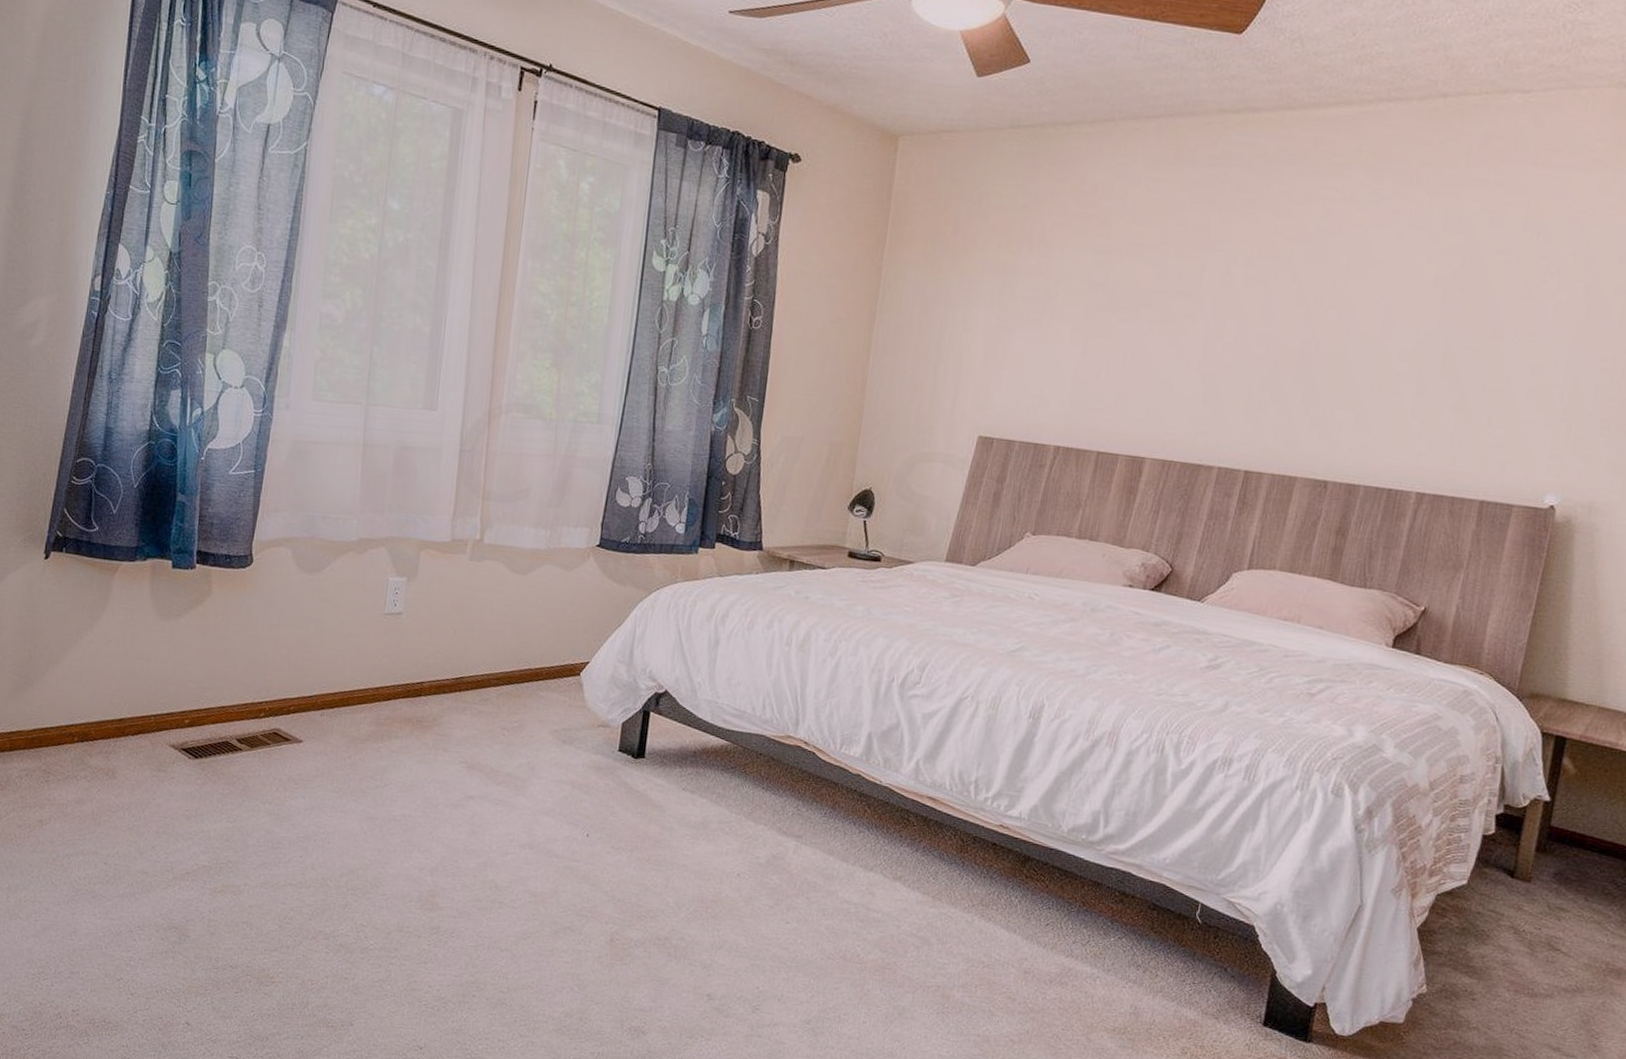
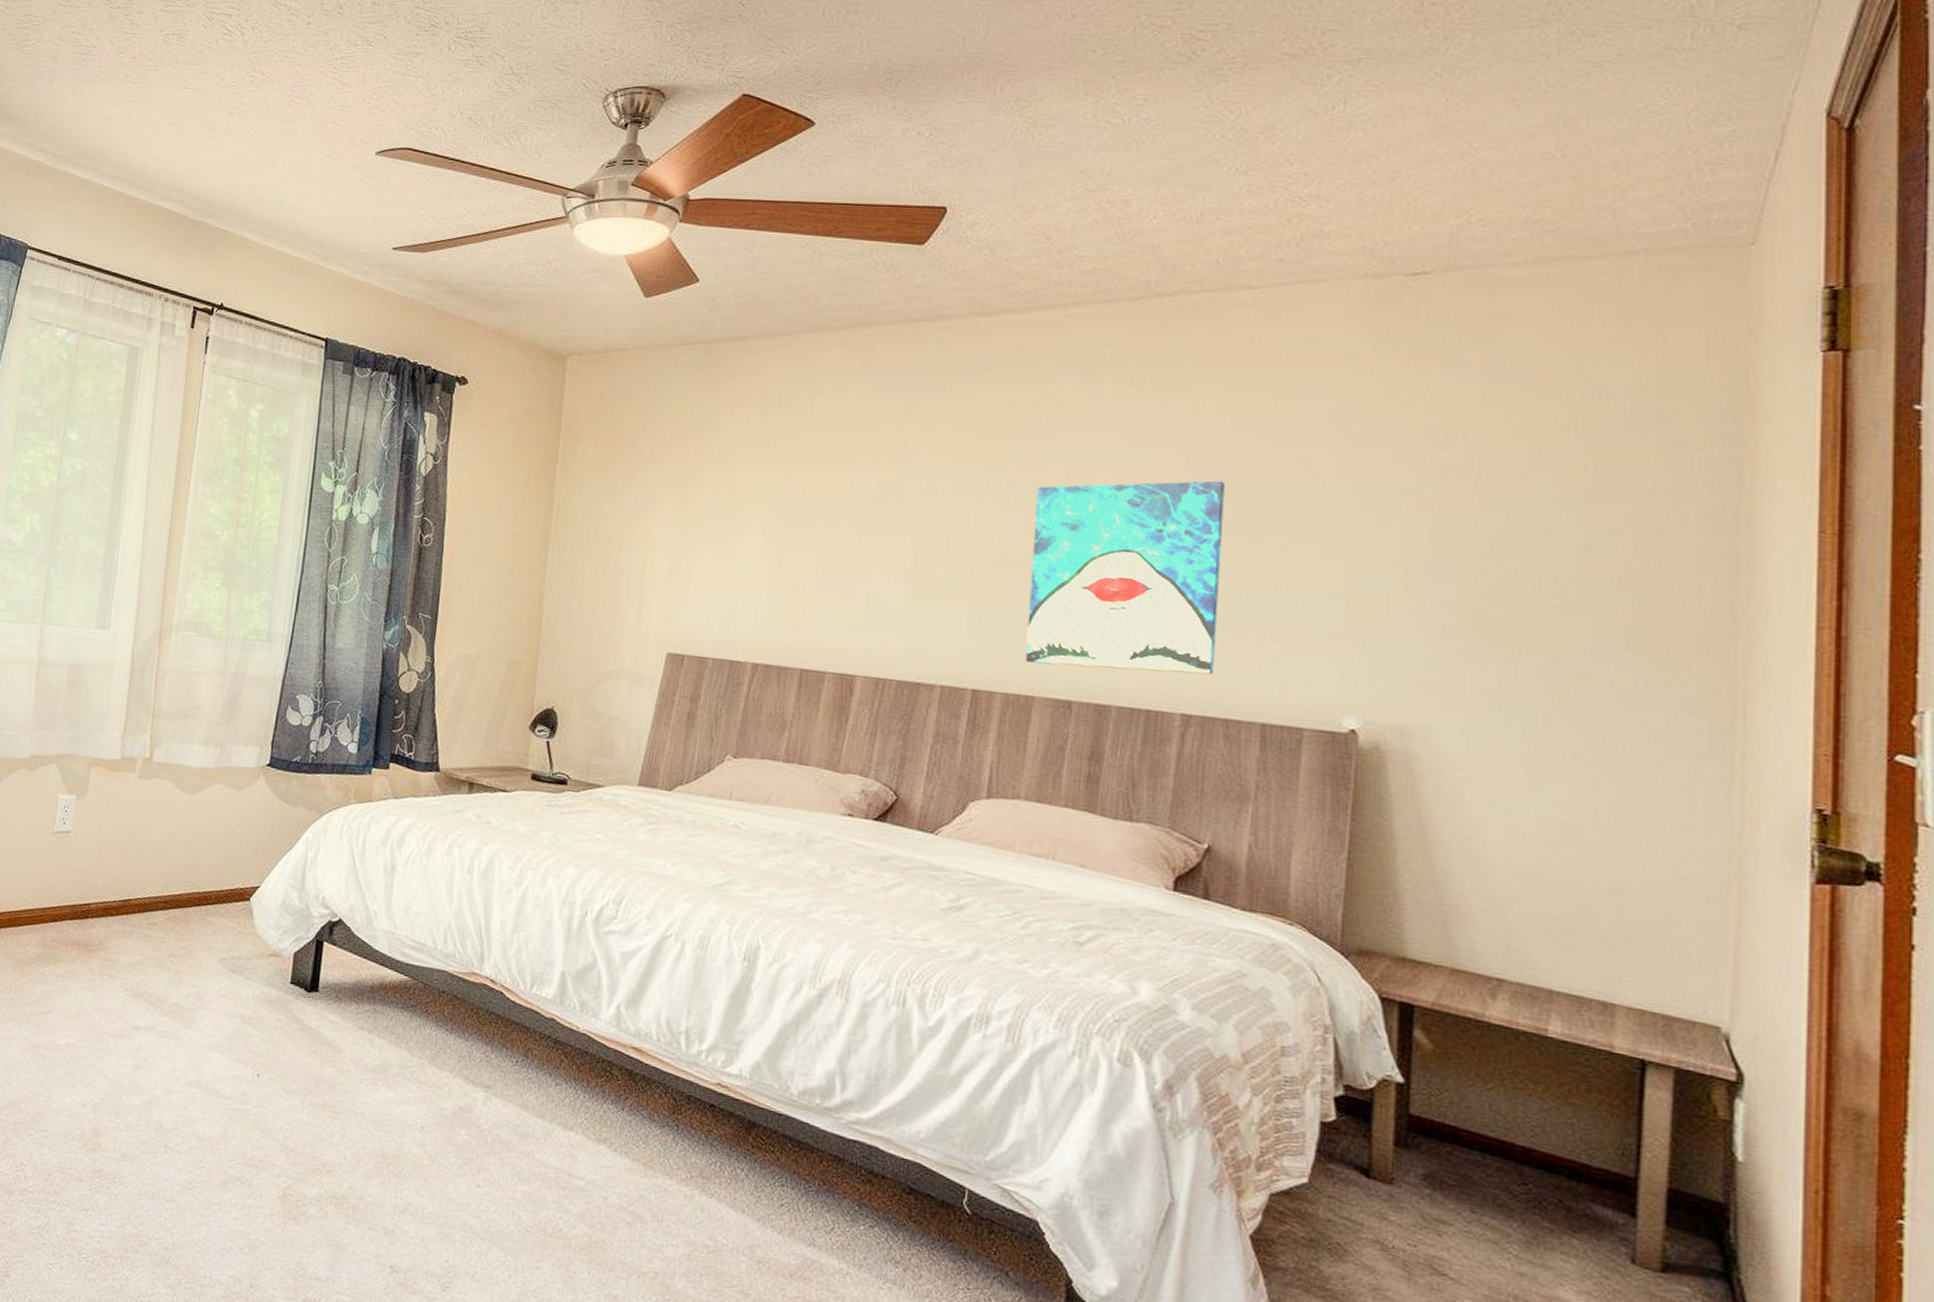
wall art: none [1292,277,1478,457] -> present [1025,480,1225,674]

